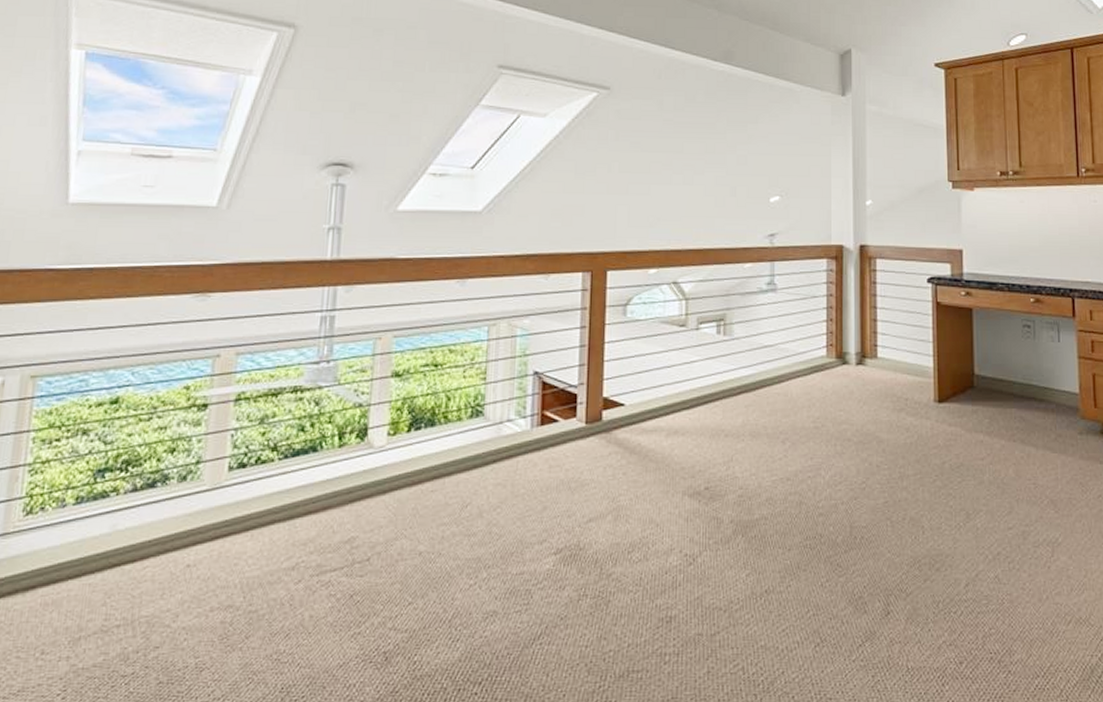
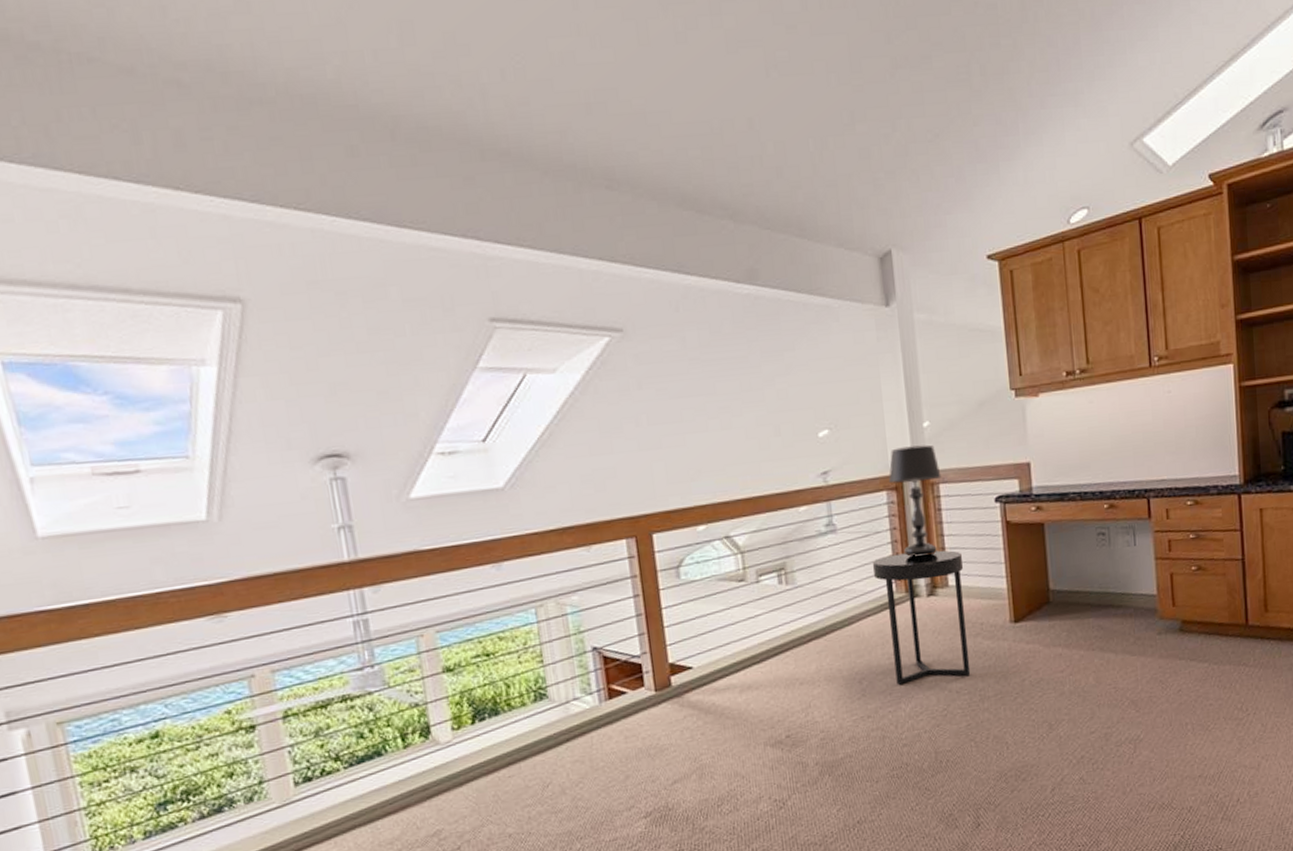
side table: none [806,320,892,450] -> present [872,550,971,685]
table lamp: none [830,221,879,324] -> present [888,445,942,557]

